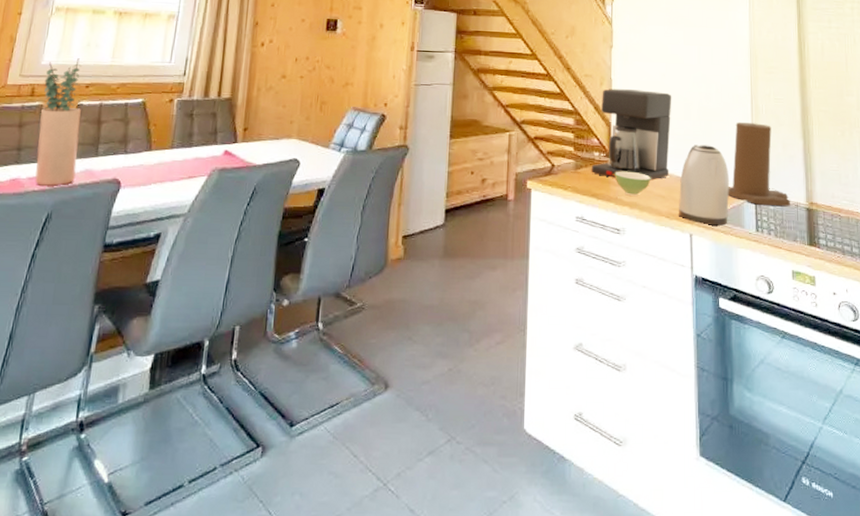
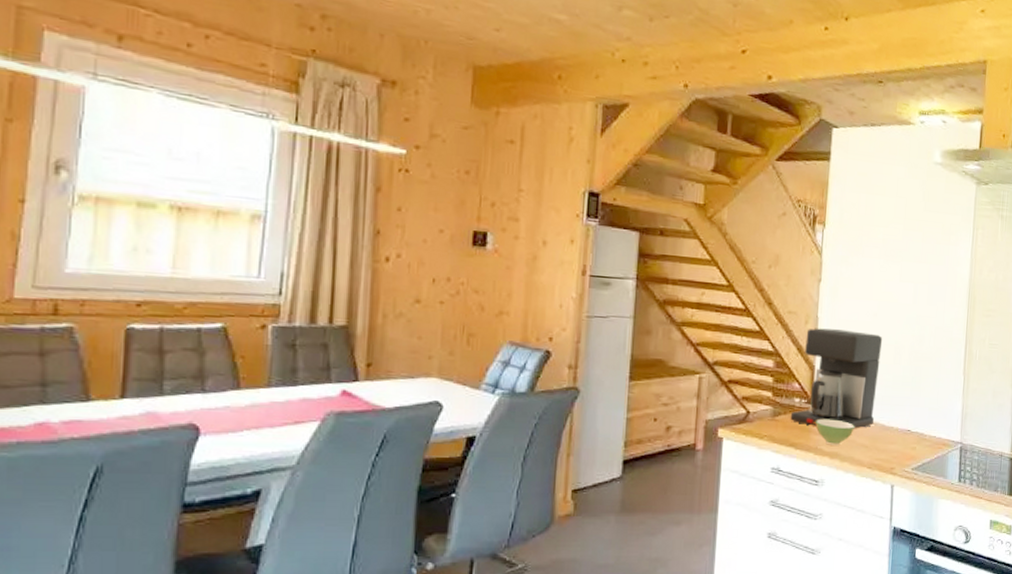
vase: present [35,58,81,186] -> none [70,266,134,432]
kettle: present [678,144,730,226] -> none [880,391,937,476]
paper towel: present [728,122,791,207] -> none [933,368,996,457]

